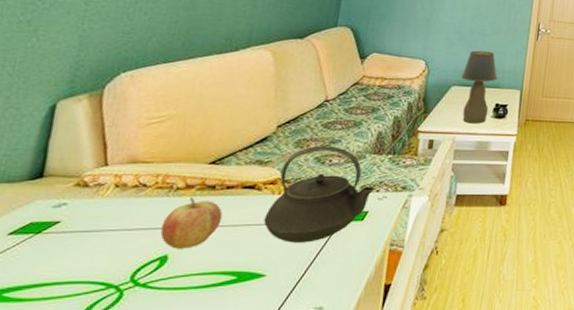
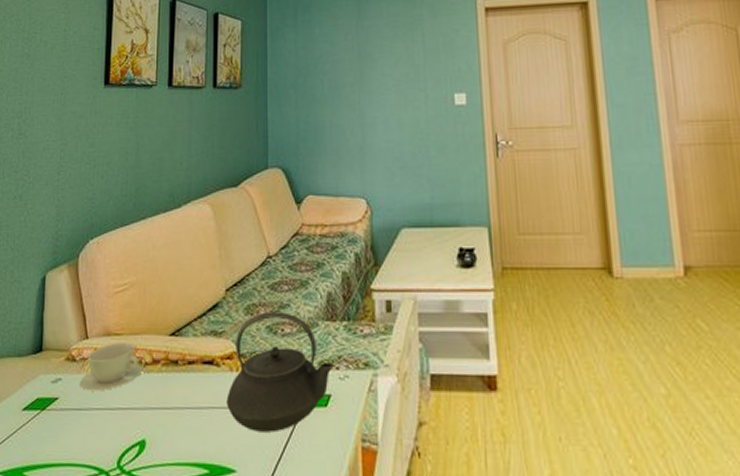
teacup: none [91,169,173,214] -> present [80,341,142,392]
fruit: present [160,197,223,249] -> none [137,374,188,433]
table lamp: present [461,50,498,124] -> none [410,179,456,277]

